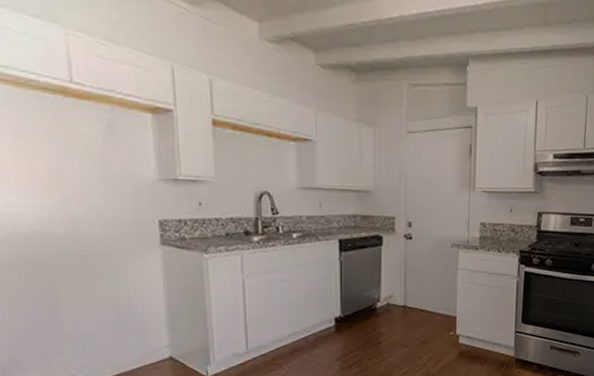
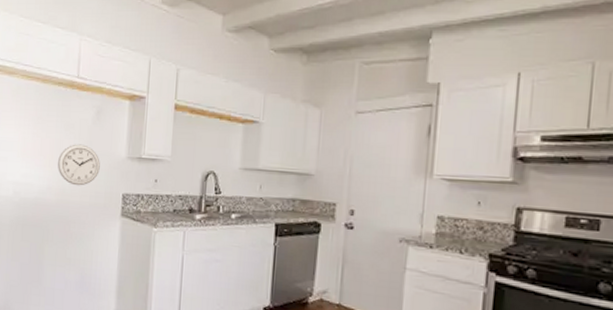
wall clock: none [58,164,123,214] -> present [57,144,100,186]

